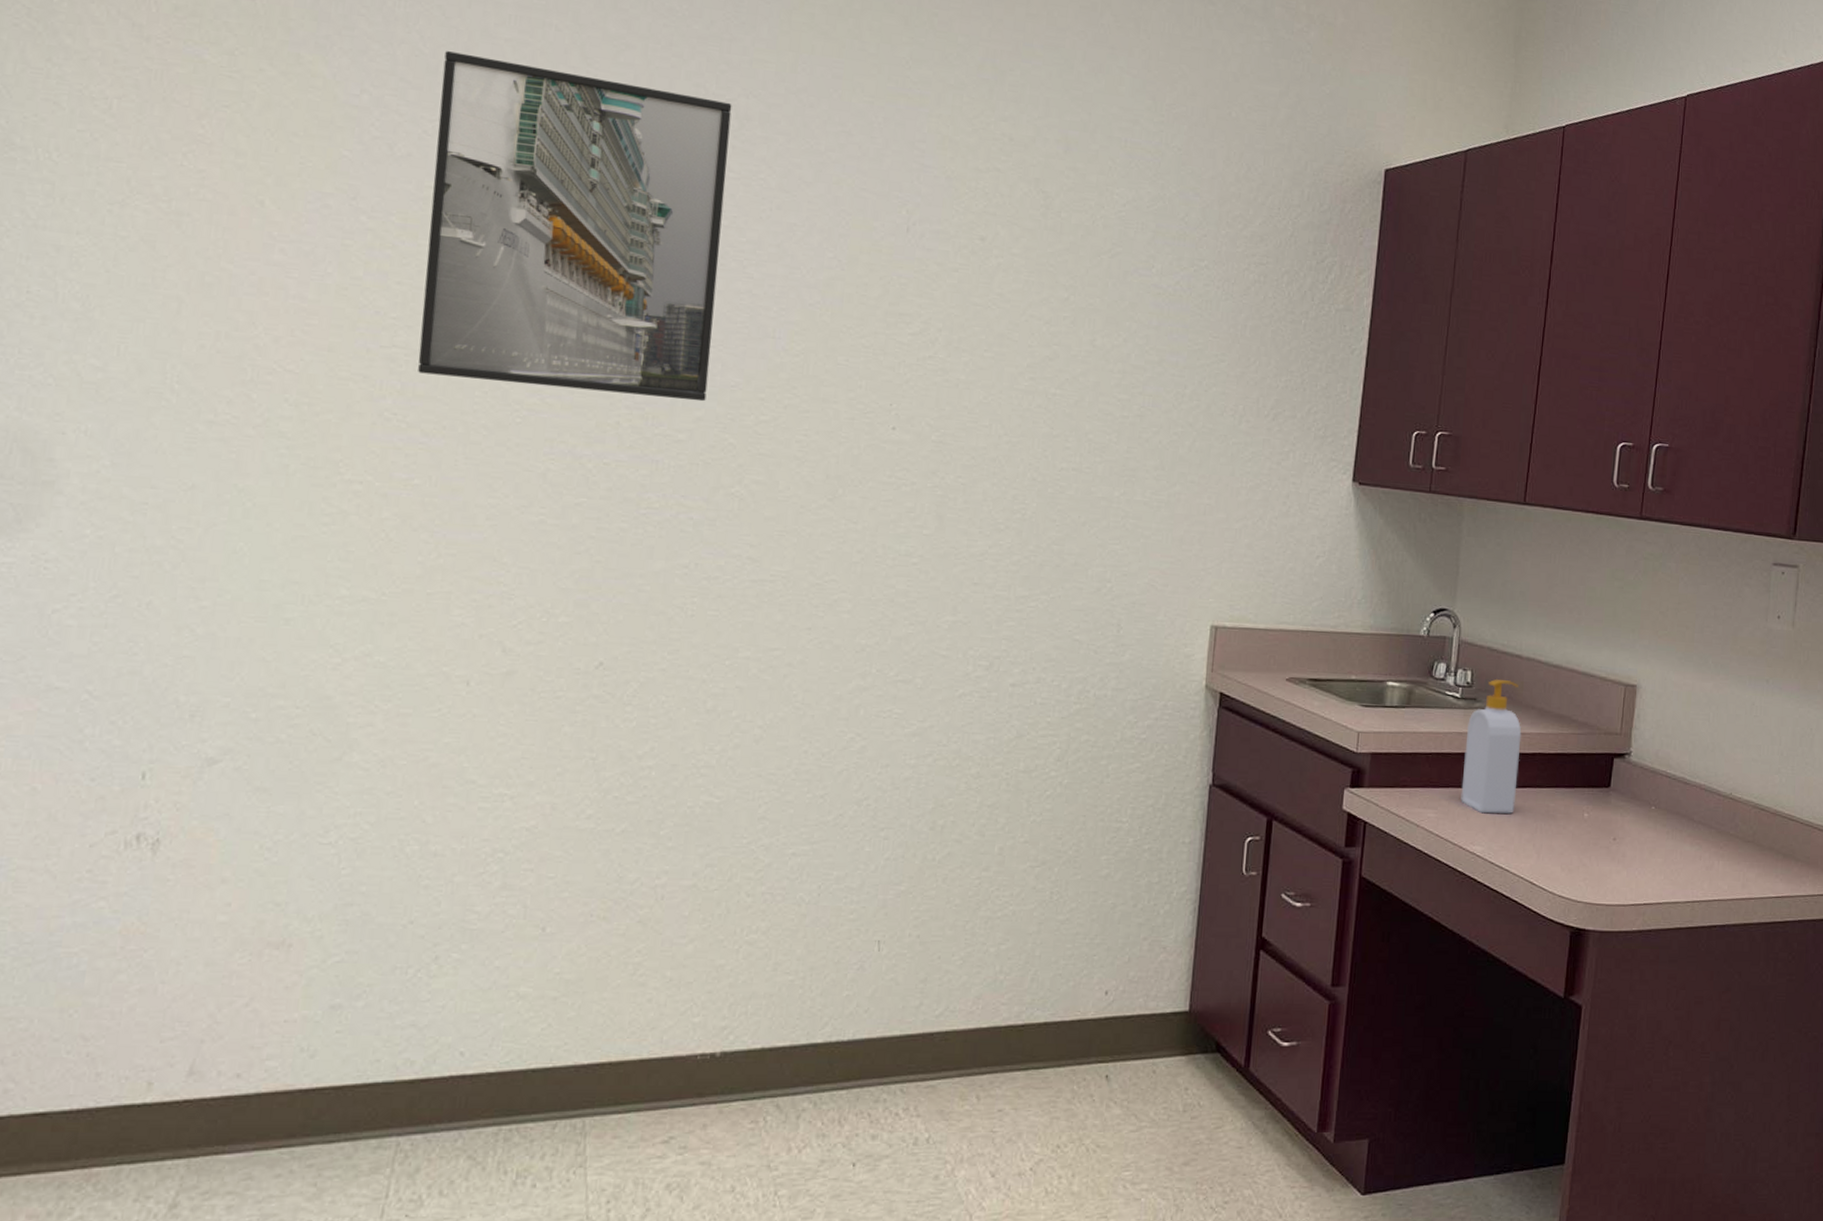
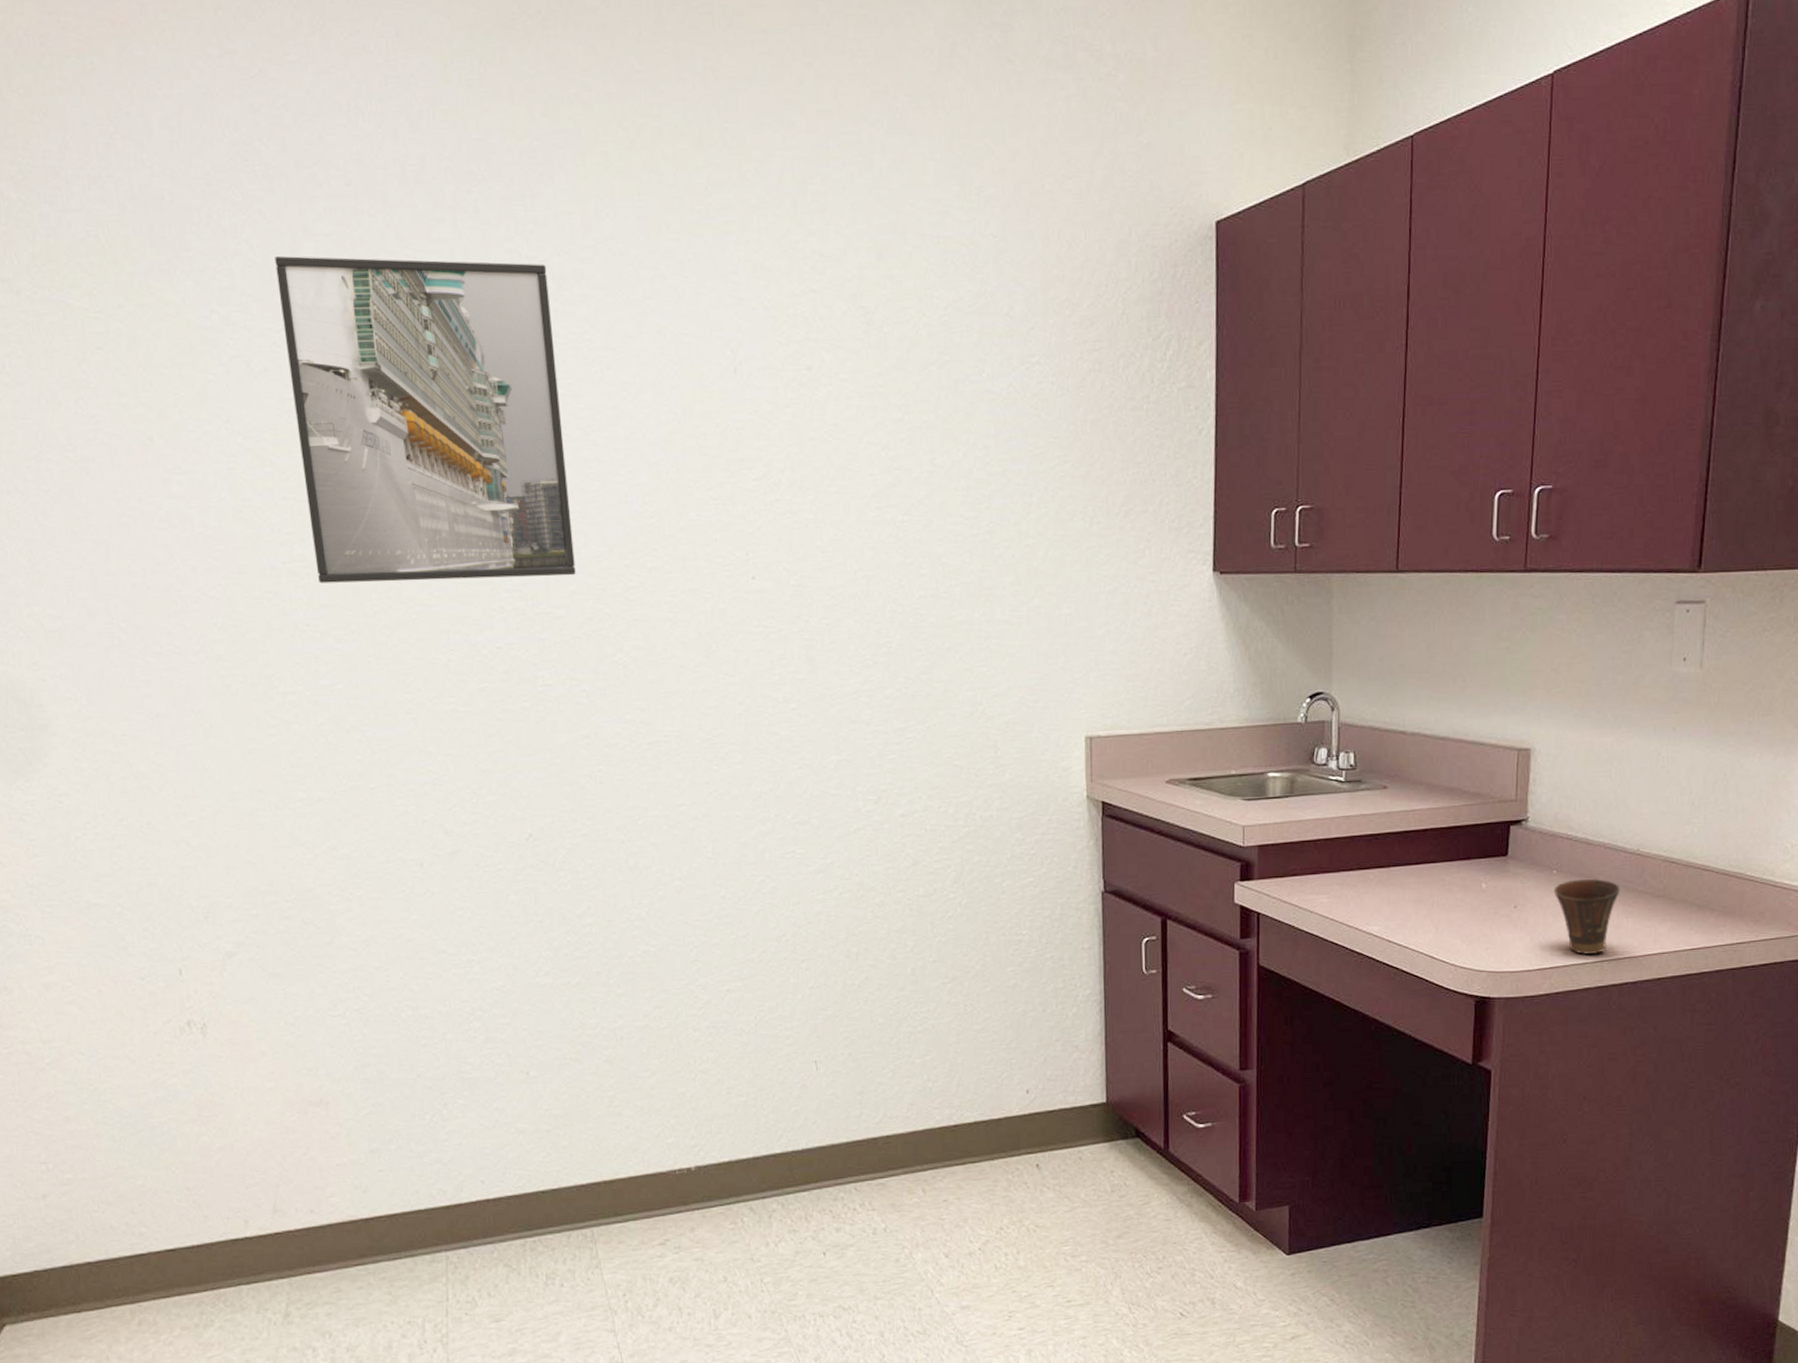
soap bottle: present [1460,678,1522,814] -> none [1353,758,1411,894]
cup: none [1651,817,1713,894] -> present [1554,878,1620,954]

